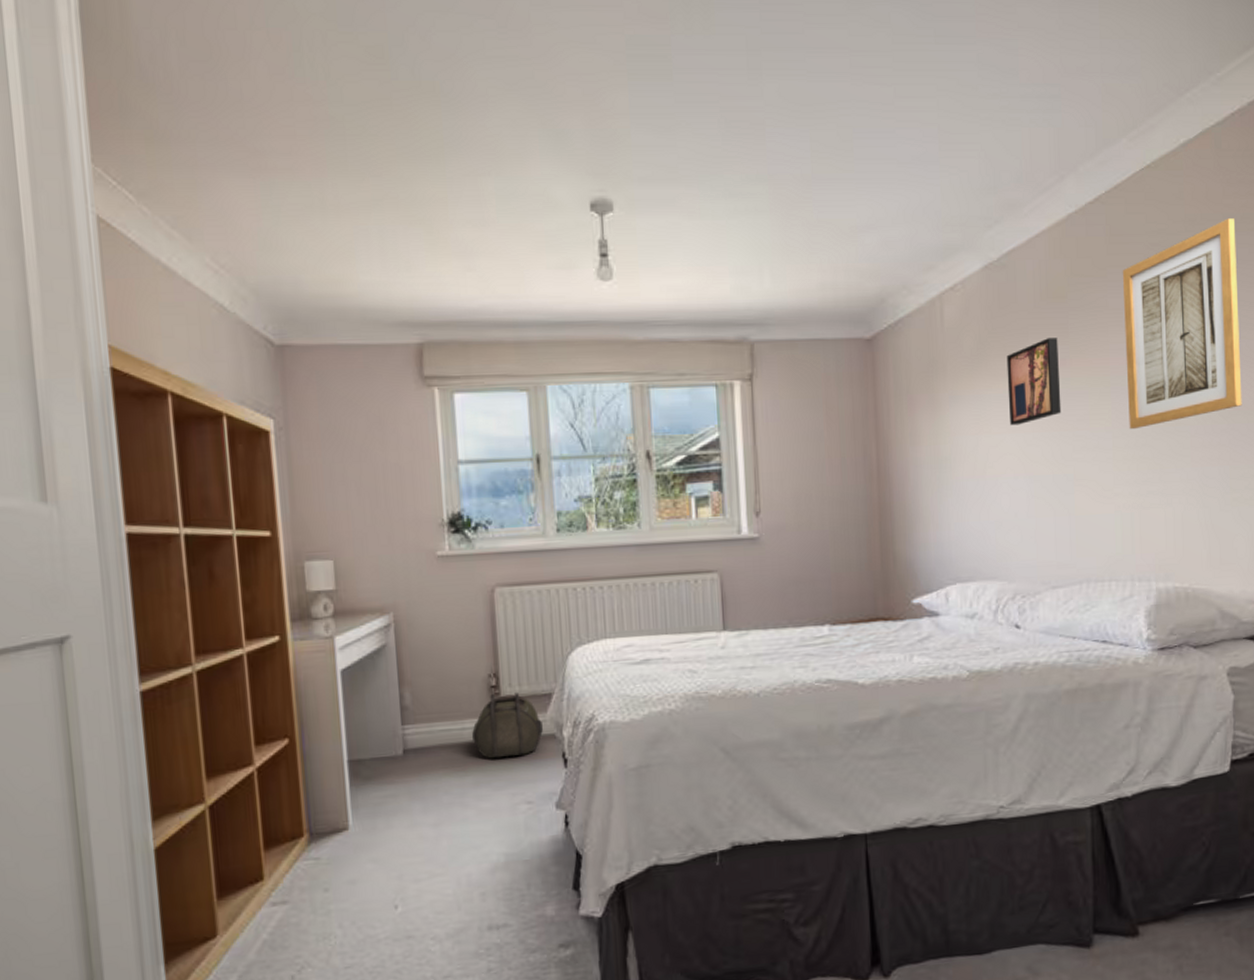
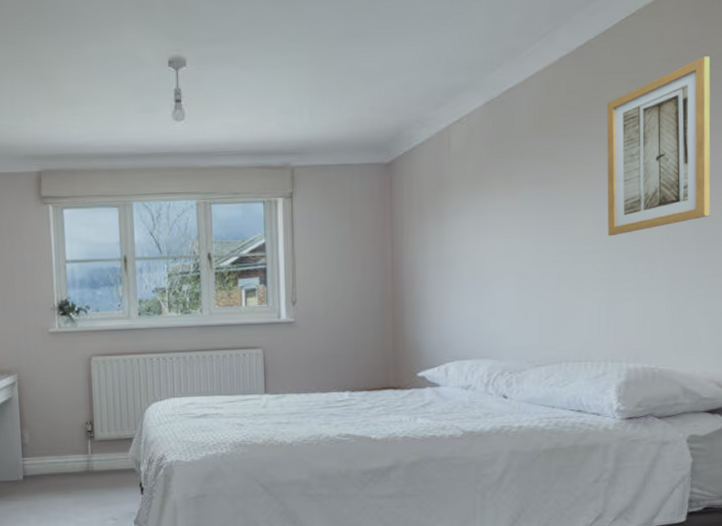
backpack: present [471,692,543,759] -> none [72,436,125,485]
wall art: present [1006,338,1062,426] -> none [503,160,549,233]

